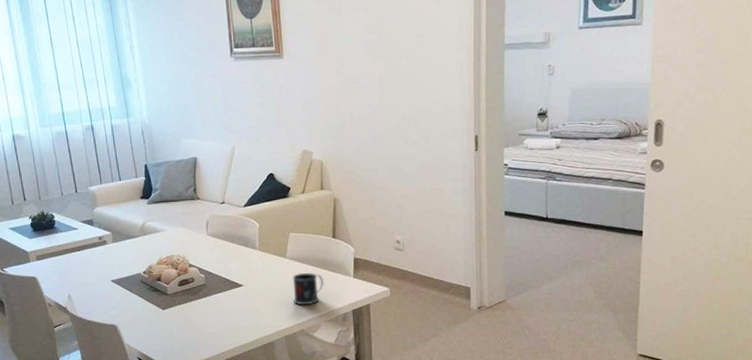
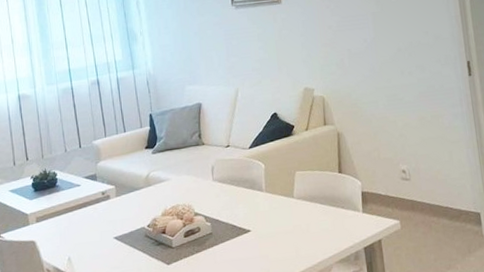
mug: present [293,272,324,306] -> none [301,211,334,248]

